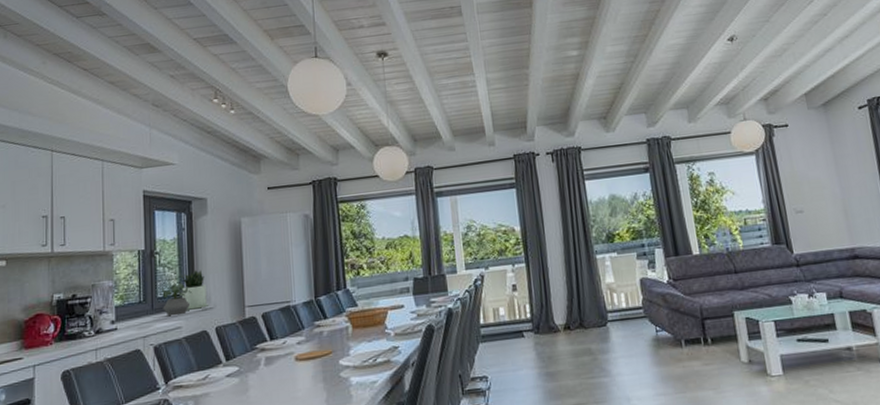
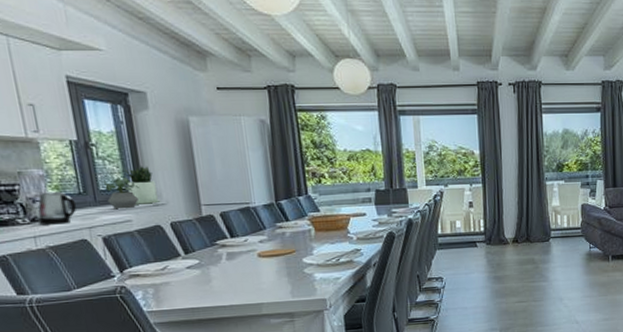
kettle: none [102,301,136,337] -> present [37,191,77,225]

